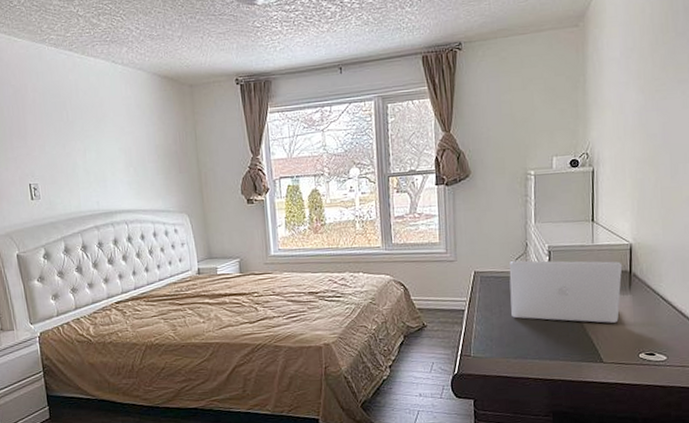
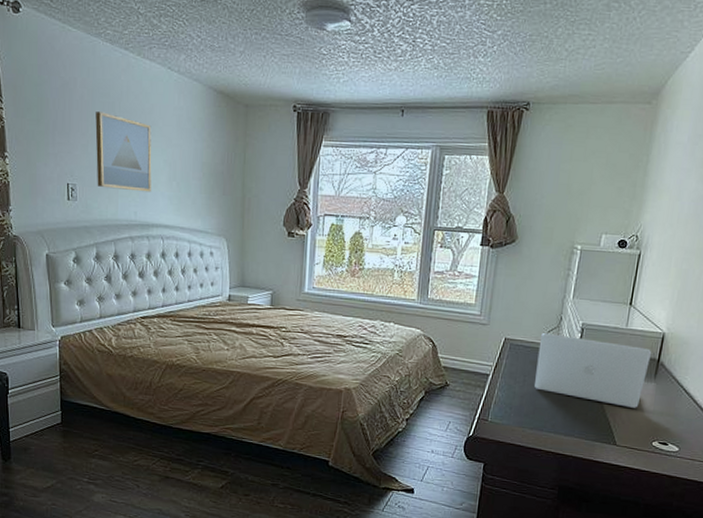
wall art: none [48,112,110,183] -> present [95,111,152,192]

